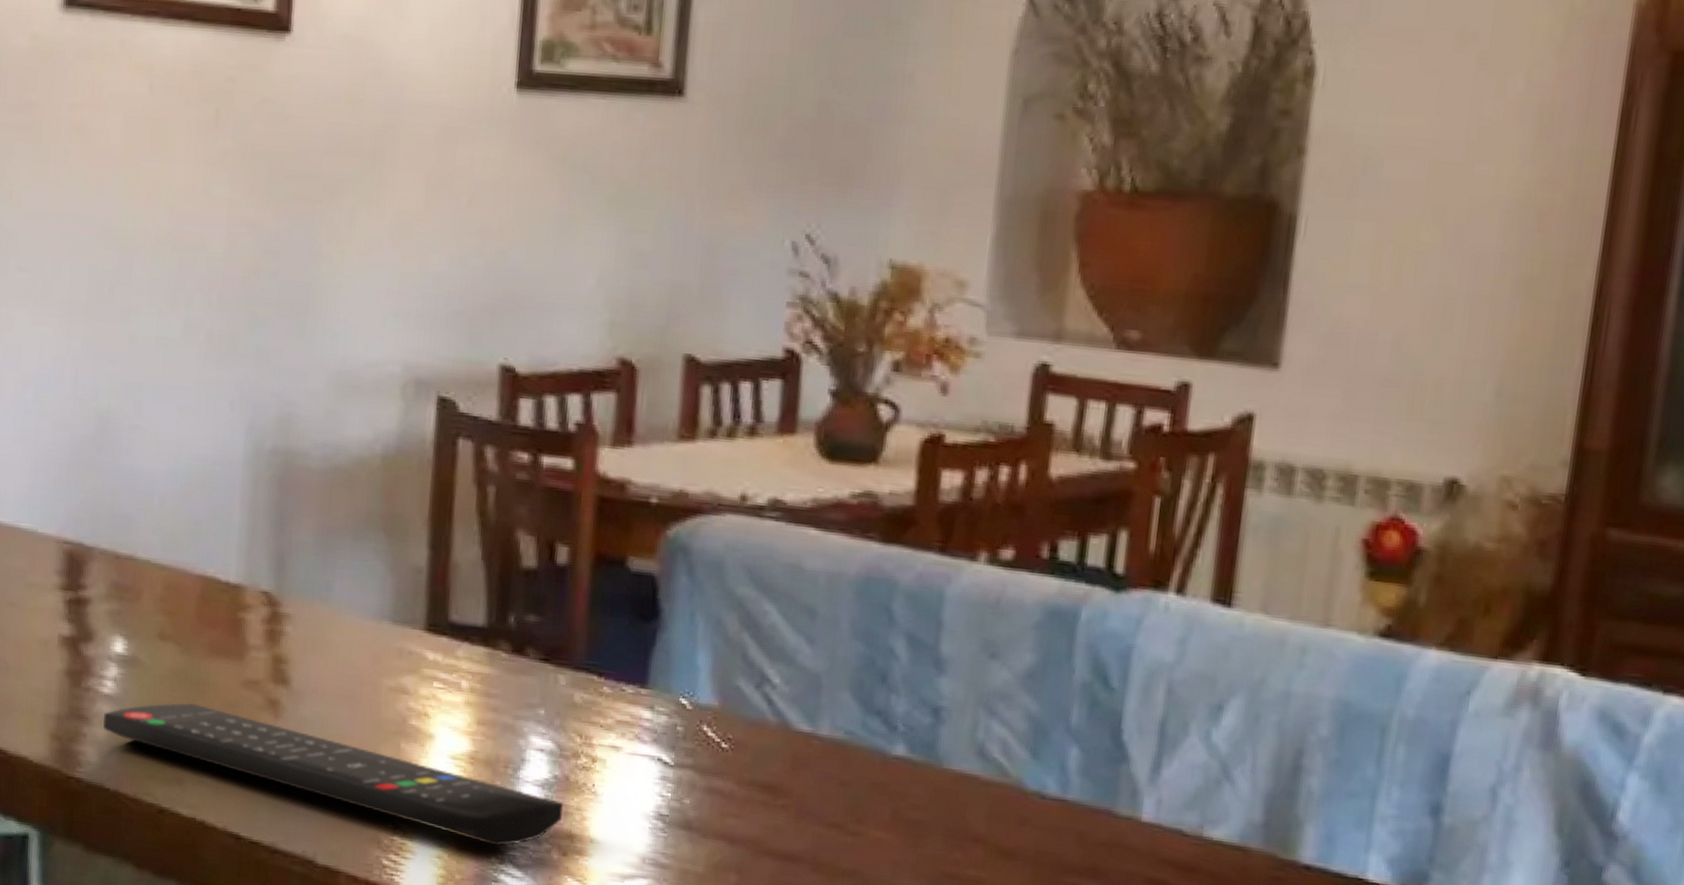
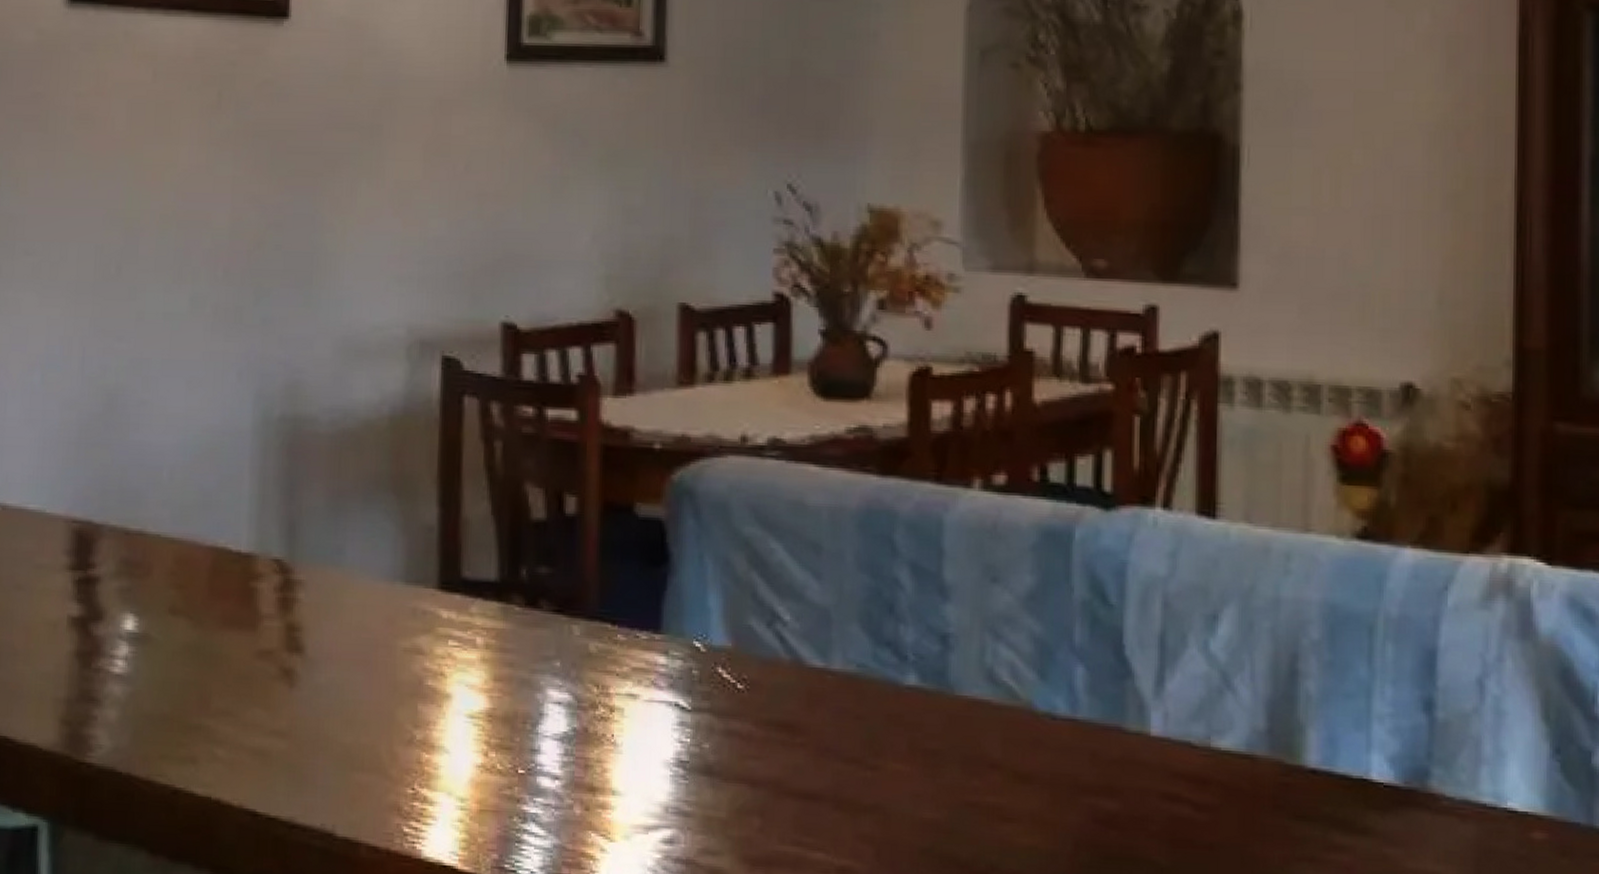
remote control: present [103,702,564,846] -> none [114,677,584,805]

